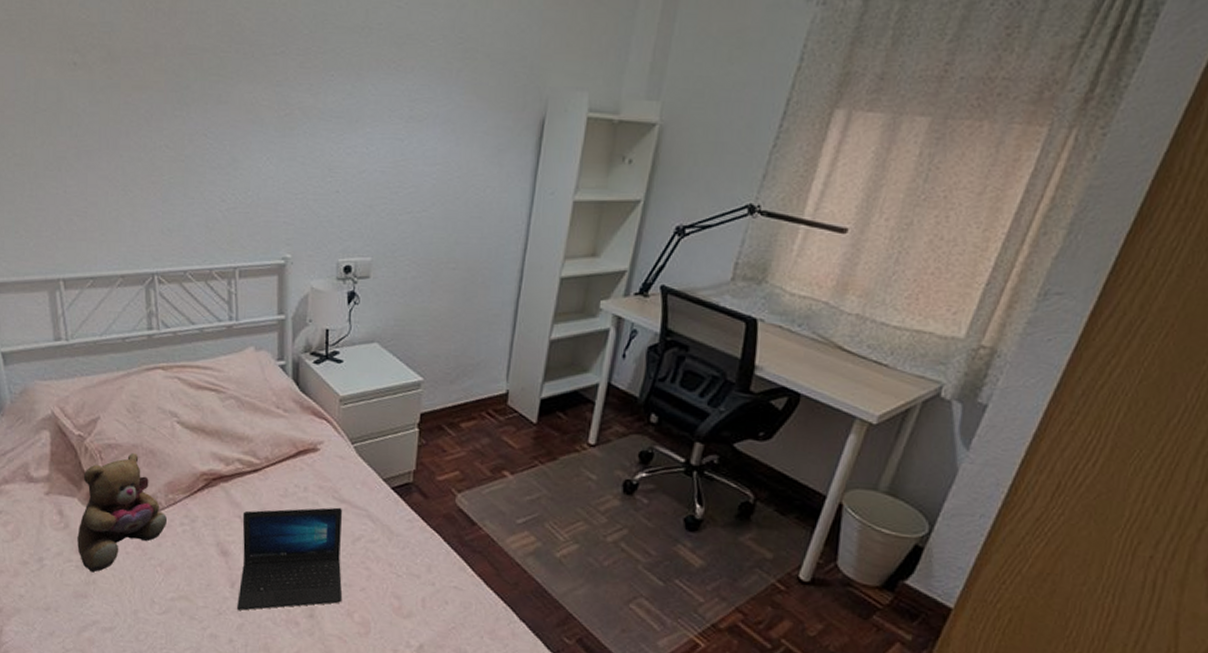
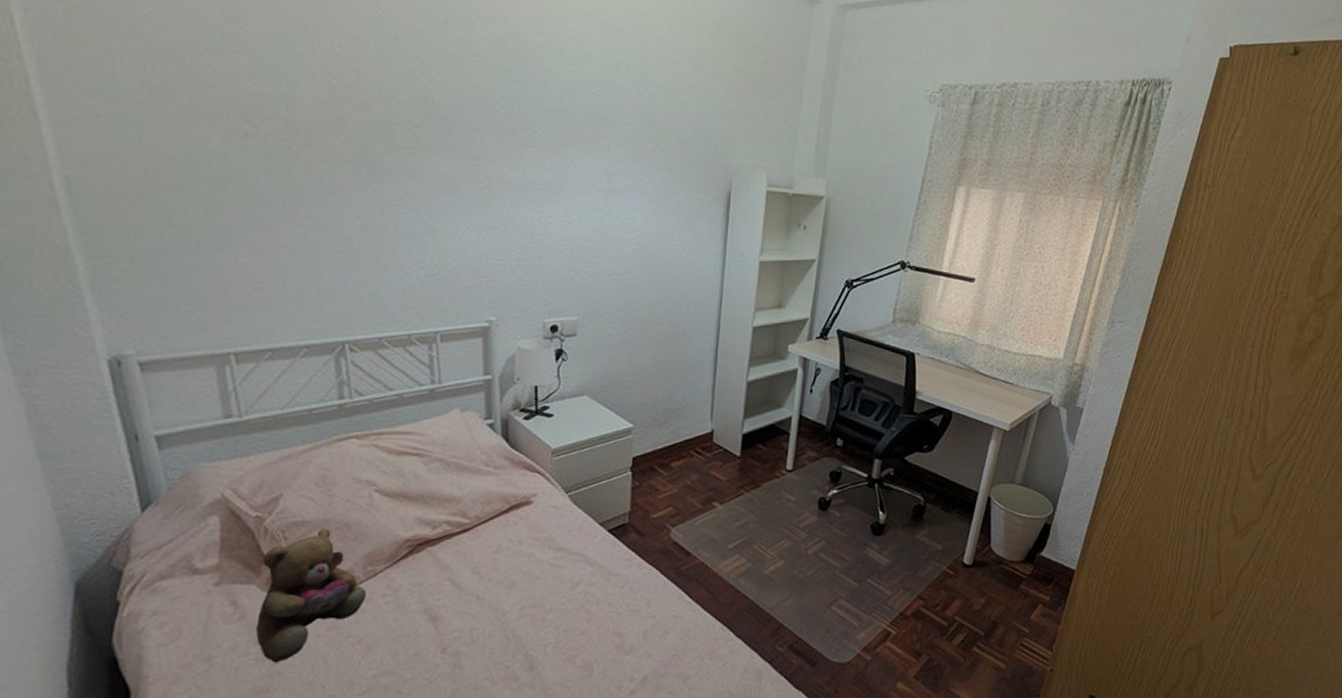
laptop: present [237,507,343,611] -> none [450,556,563,675]

